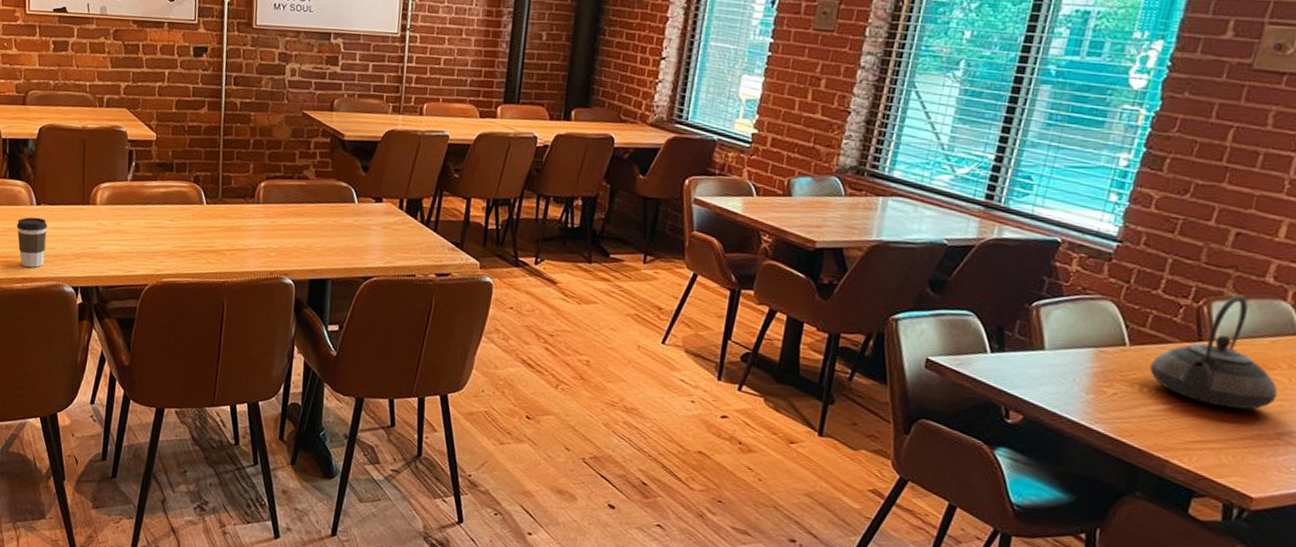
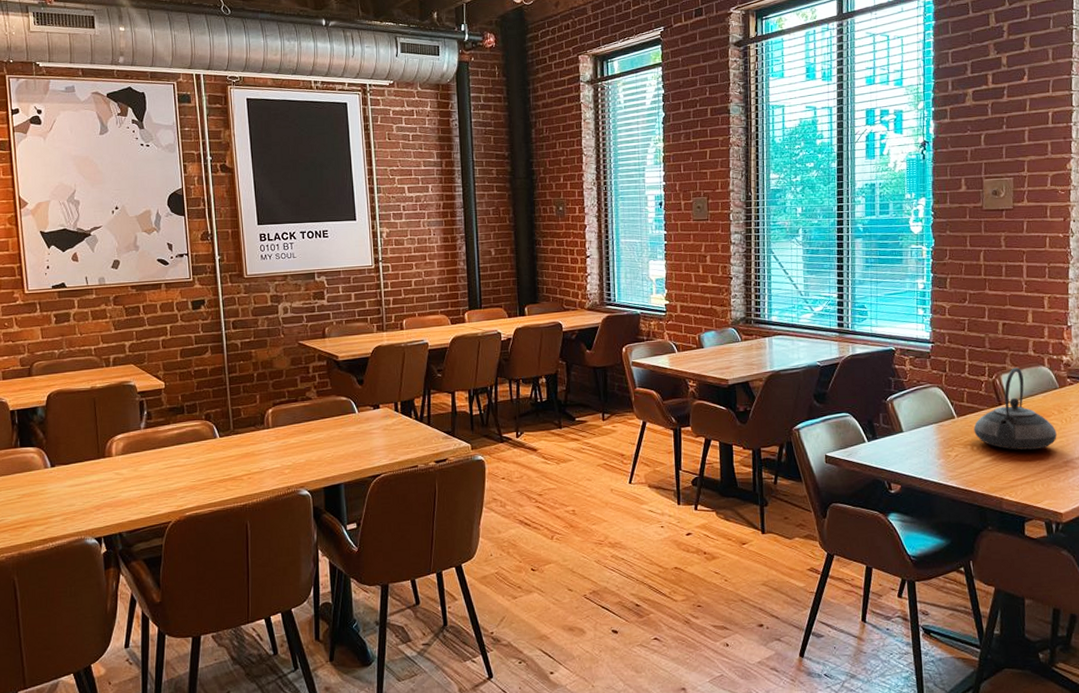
coffee cup: present [16,217,47,268] -> none [32,478,64,529]

